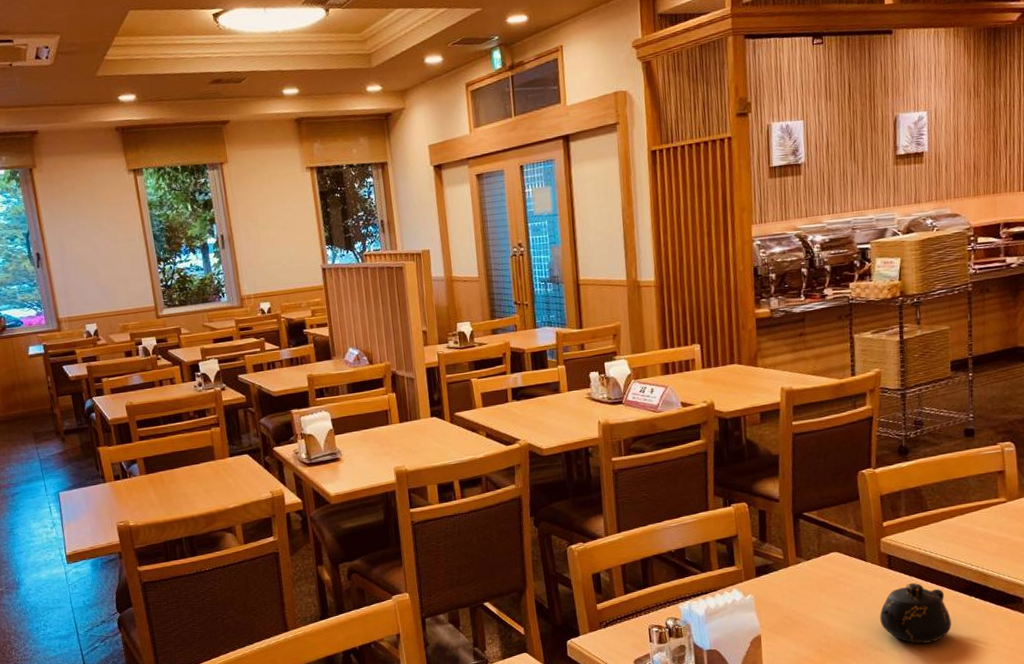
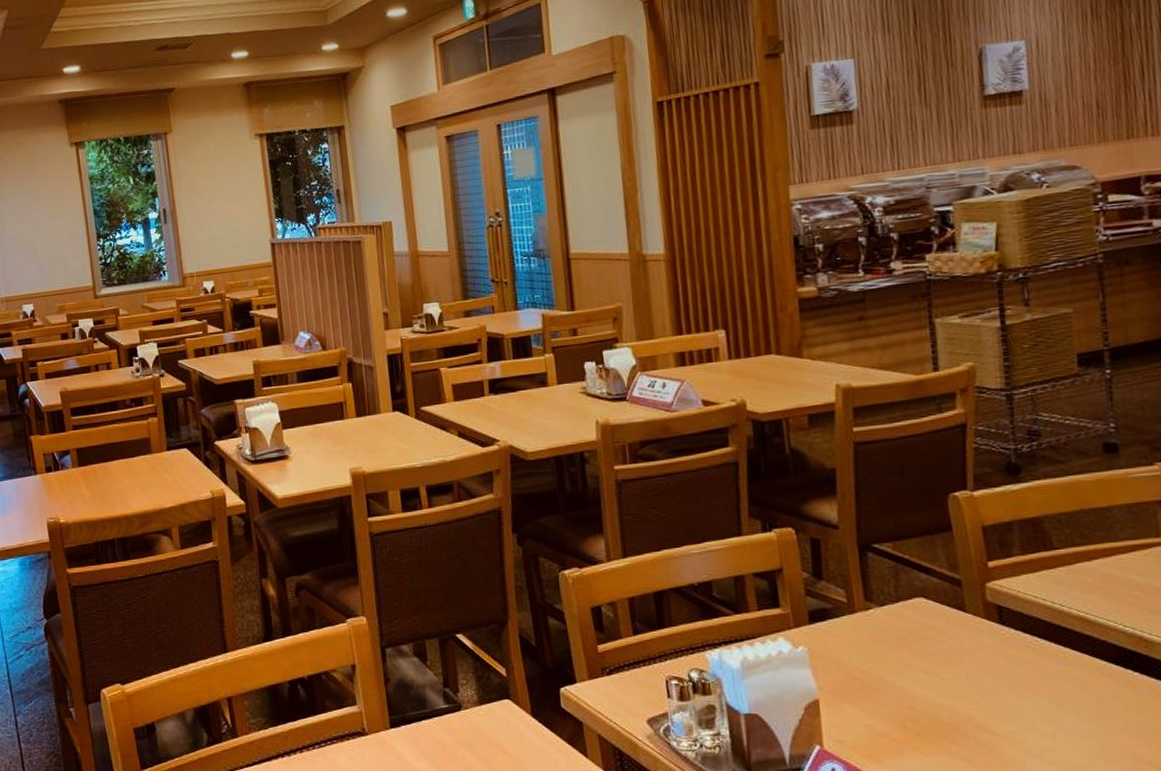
teapot: present [880,582,952,644] -> none [989,644,1099,729]

